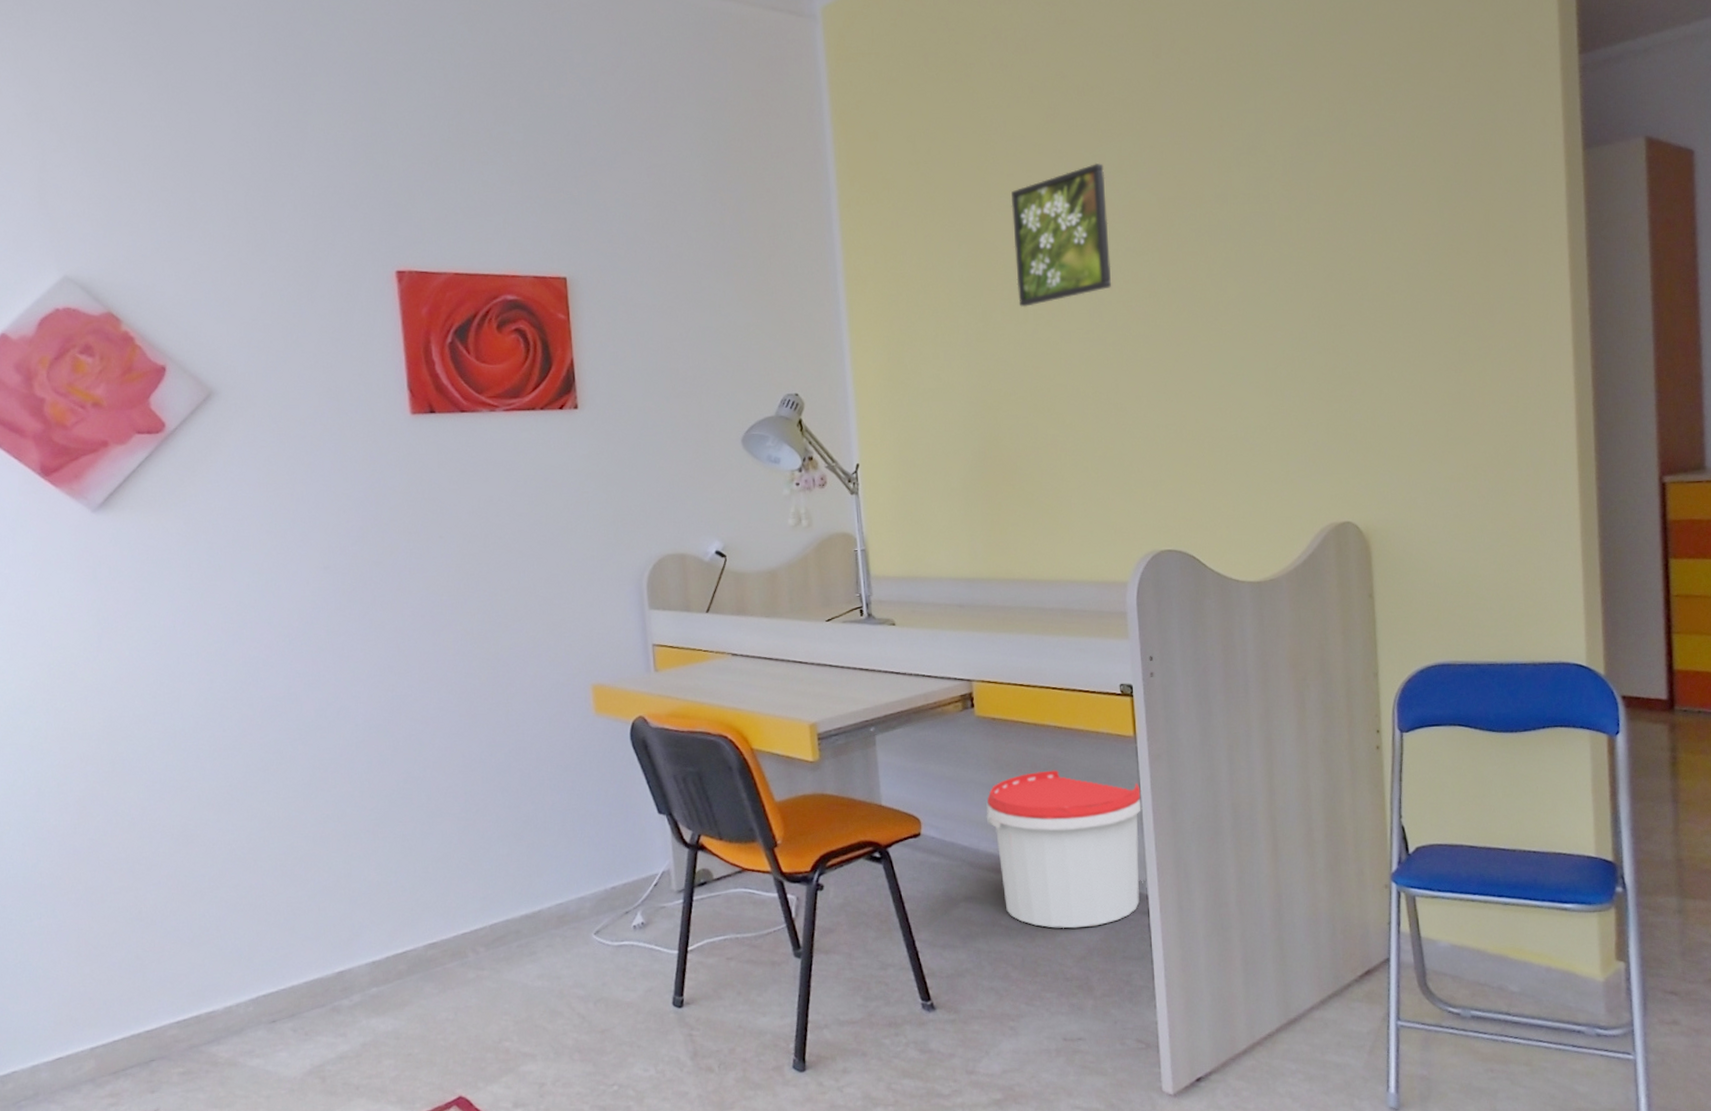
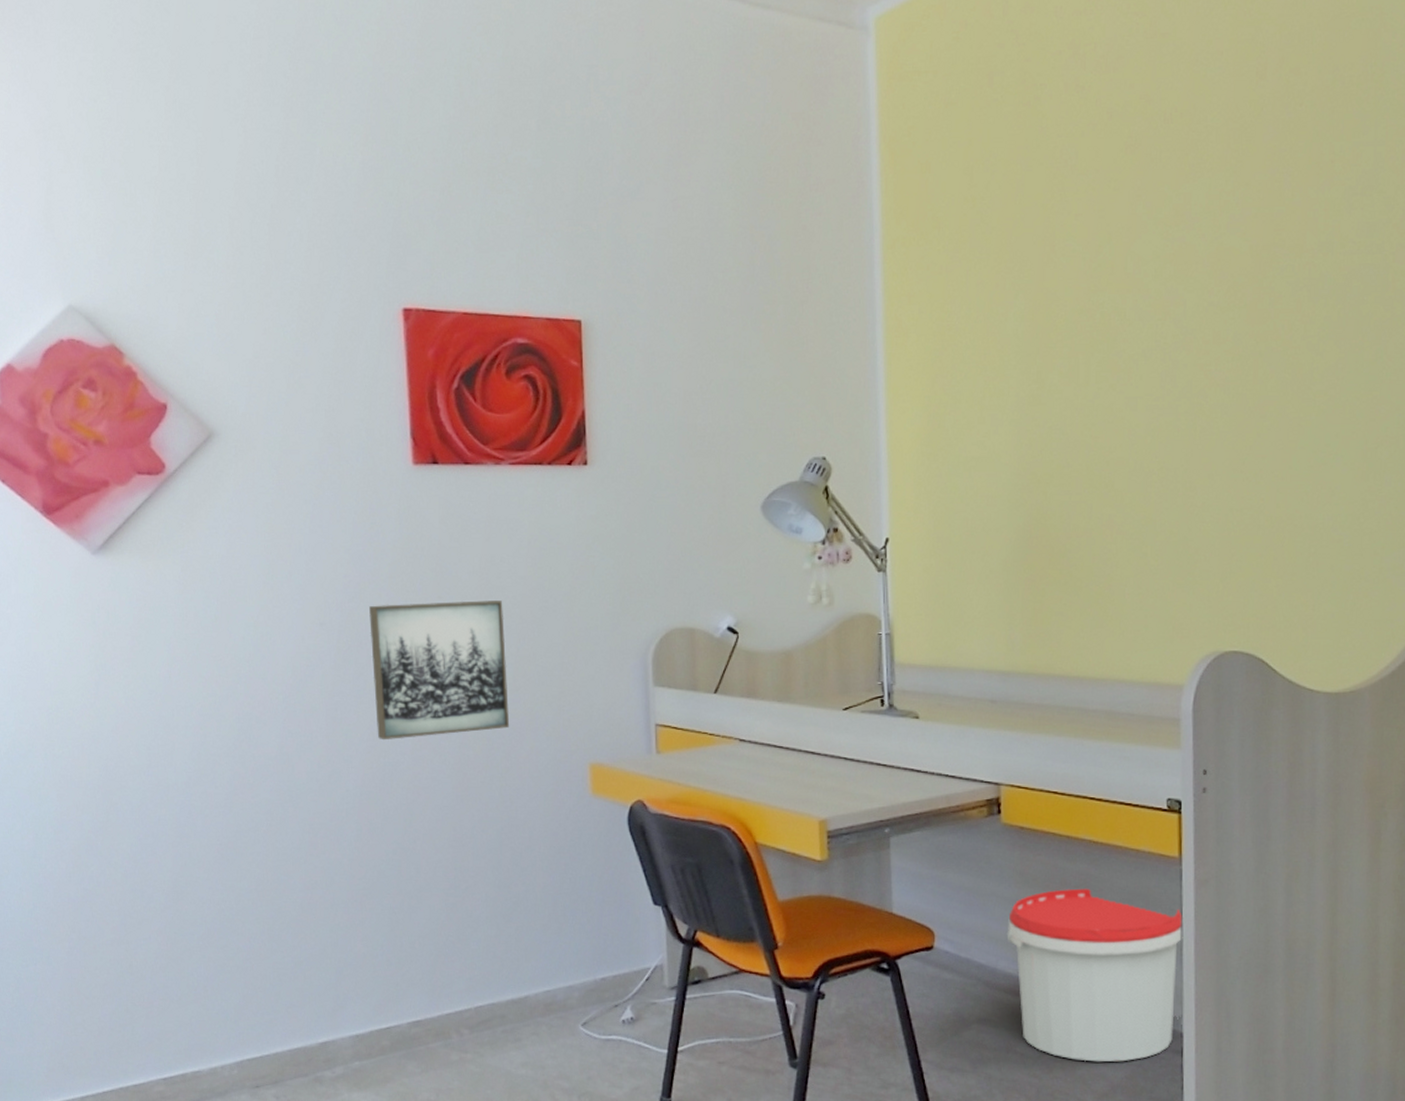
wall art: none [373,537,514,675] -> present [369,600,510,740]
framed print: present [1011,162,1111,308] -> none [1078,202,1190,369]

